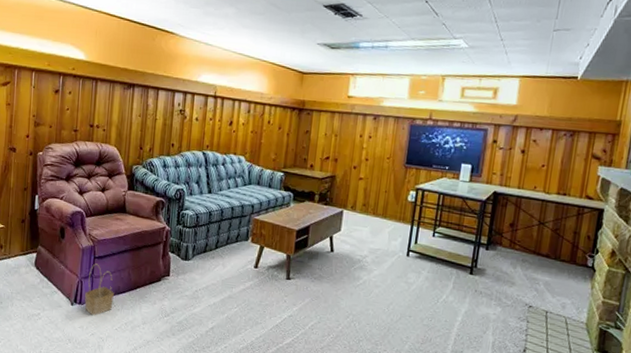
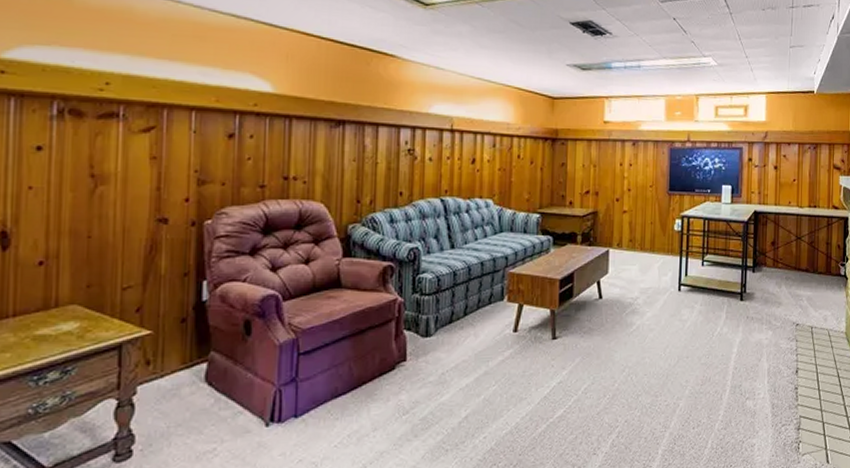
basket: present [84,263,114,316] -> none [286,362,330,435]

